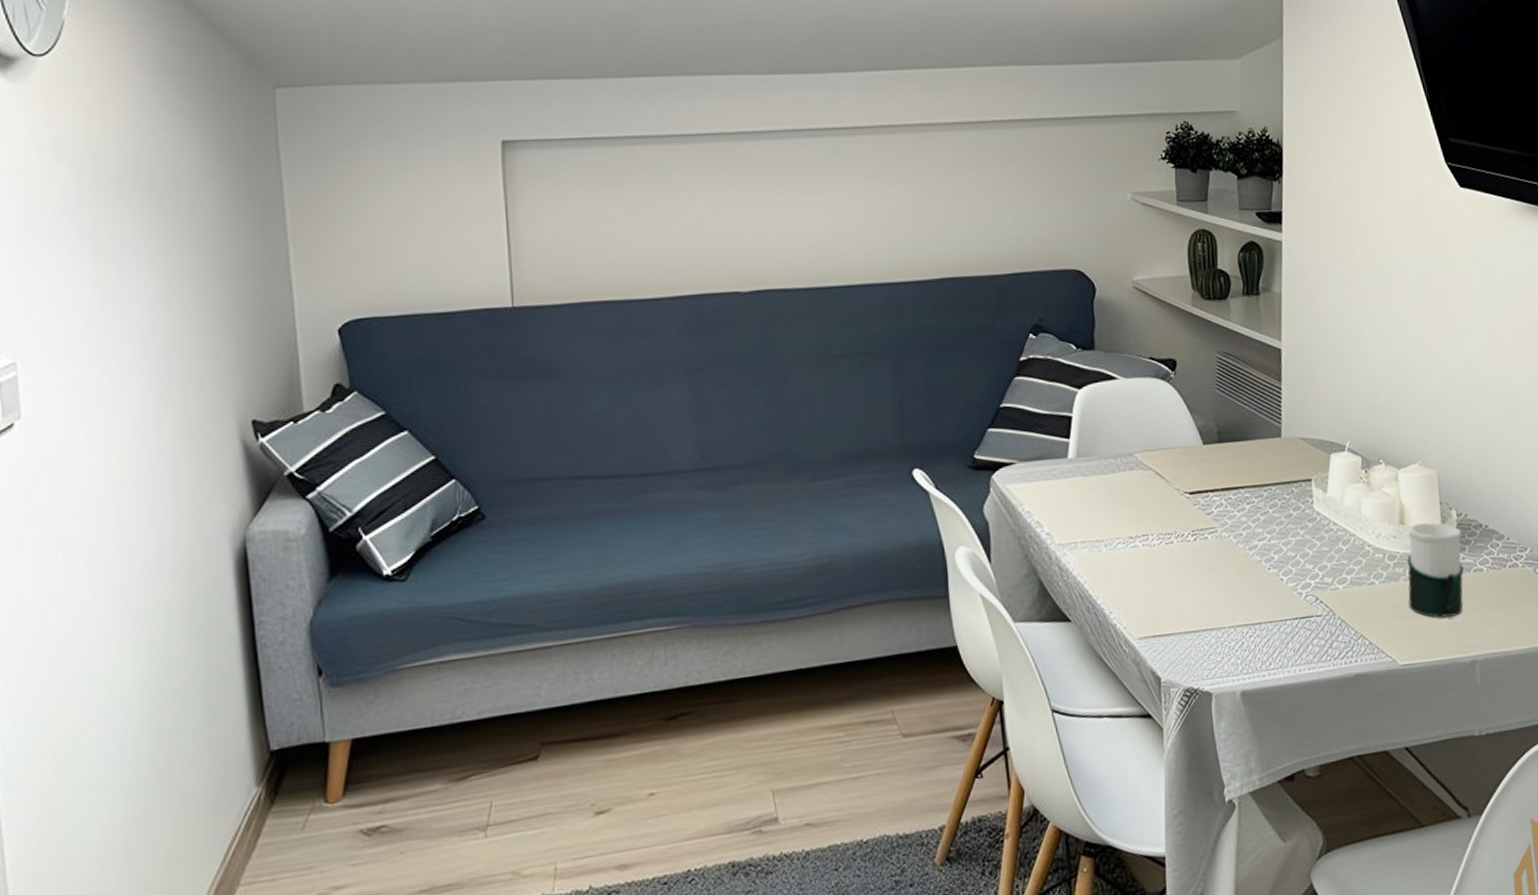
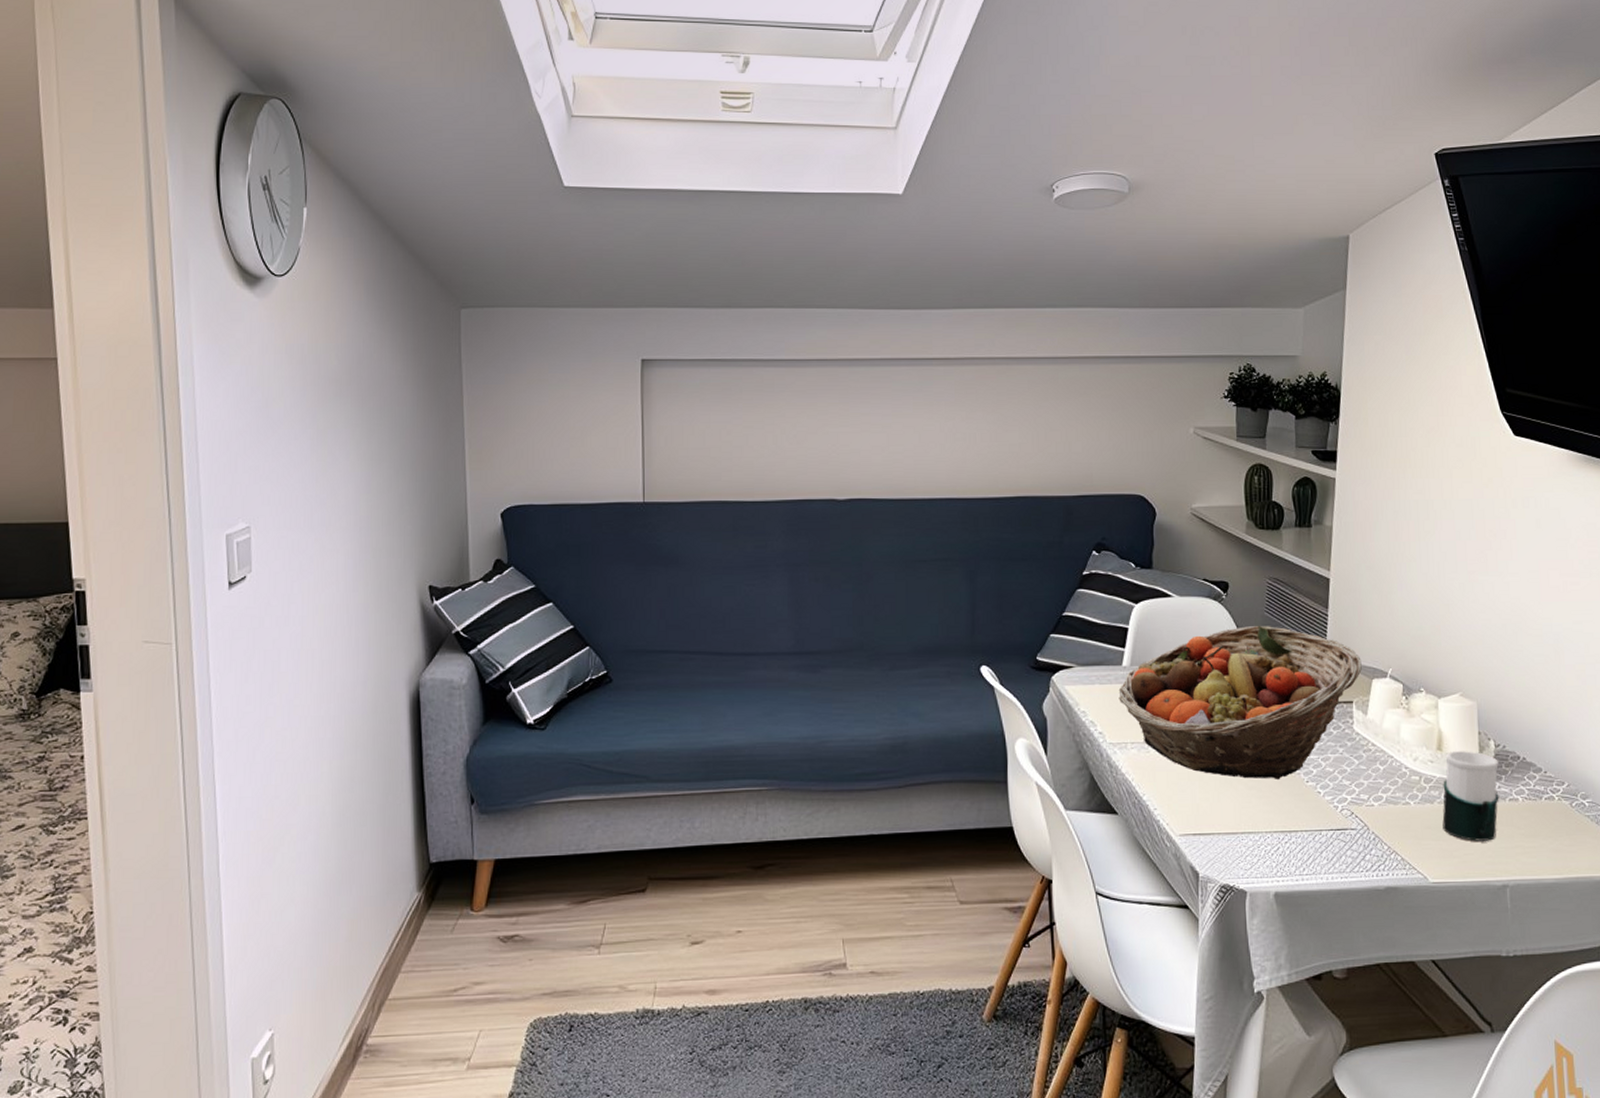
fruit basket: none [1065,403,1319,571] -> present [1118,625,1362,779]

